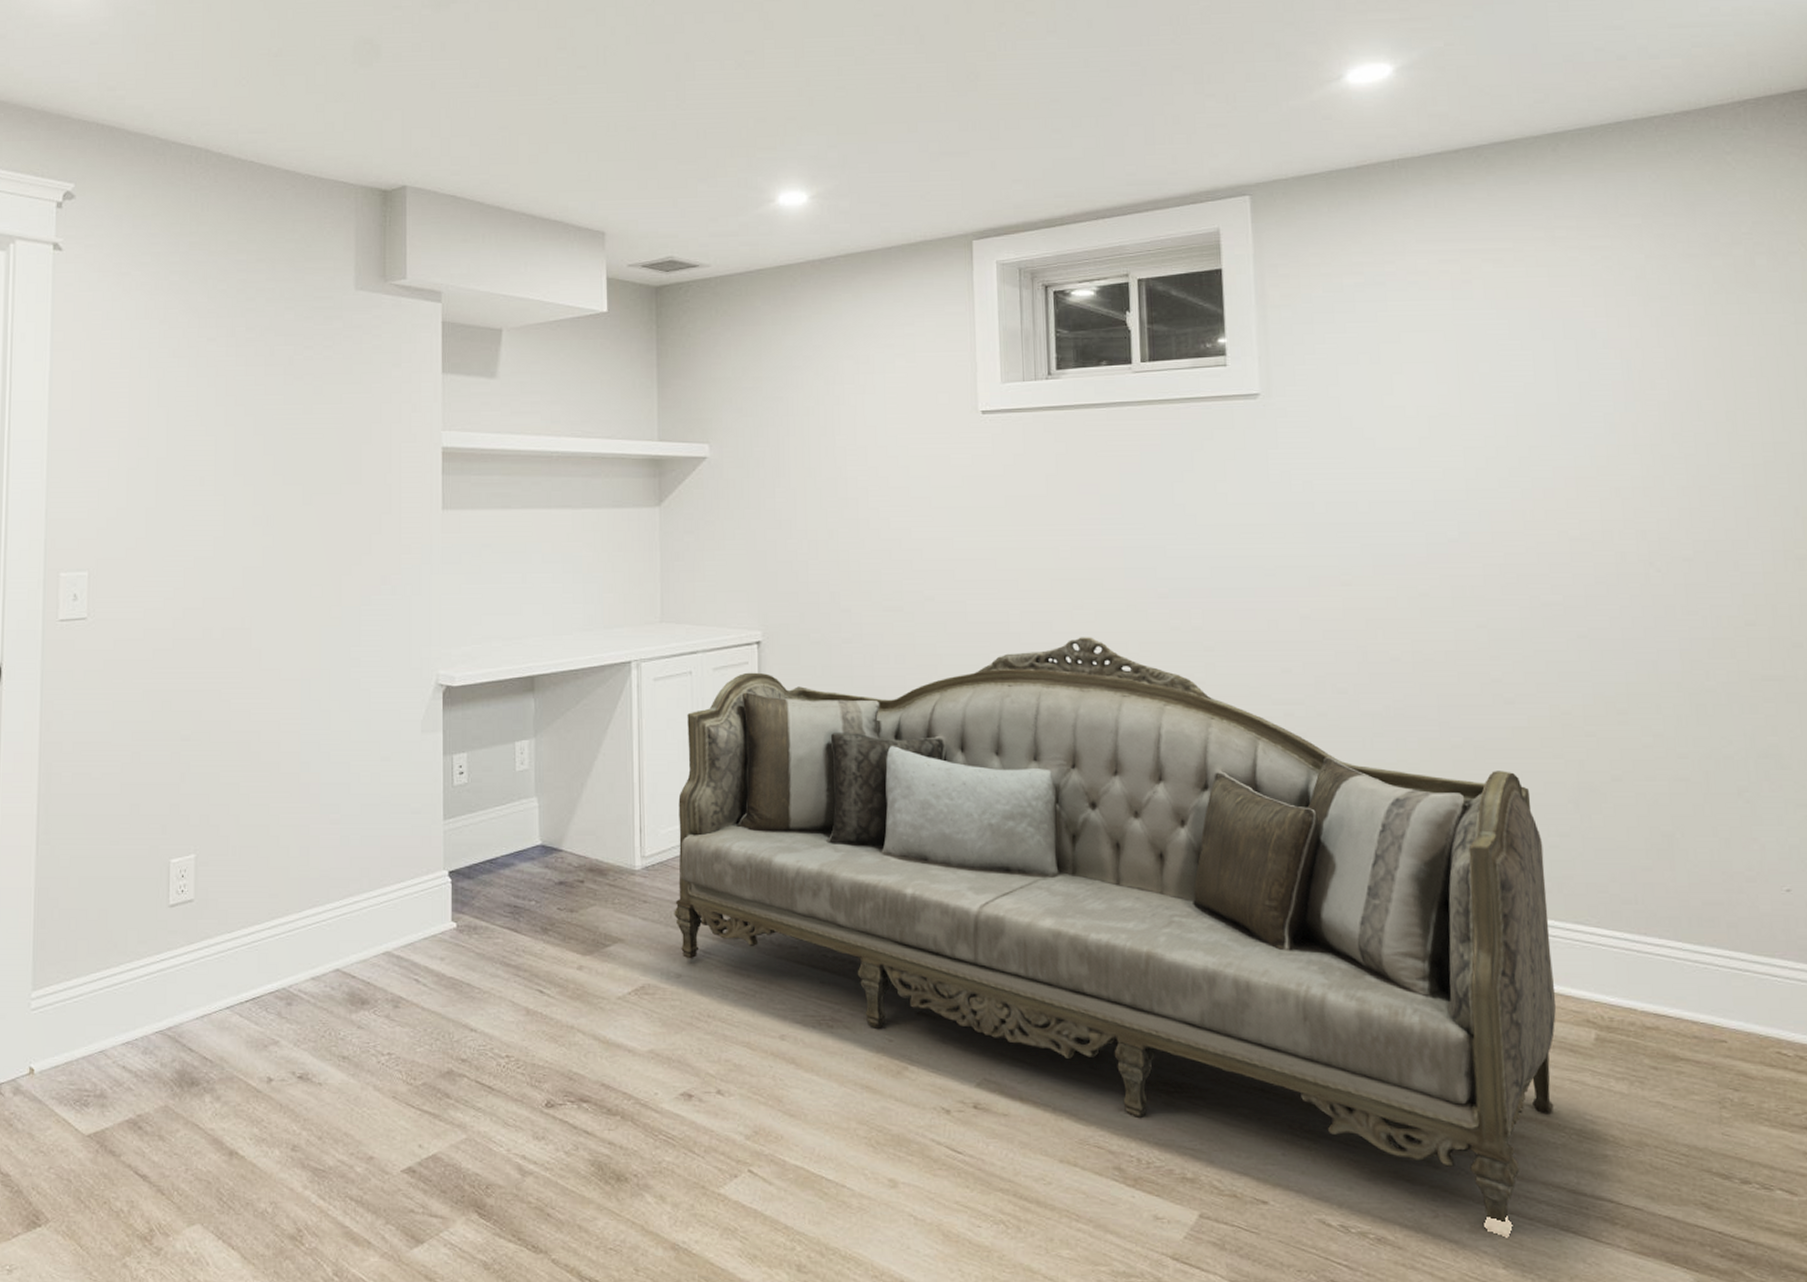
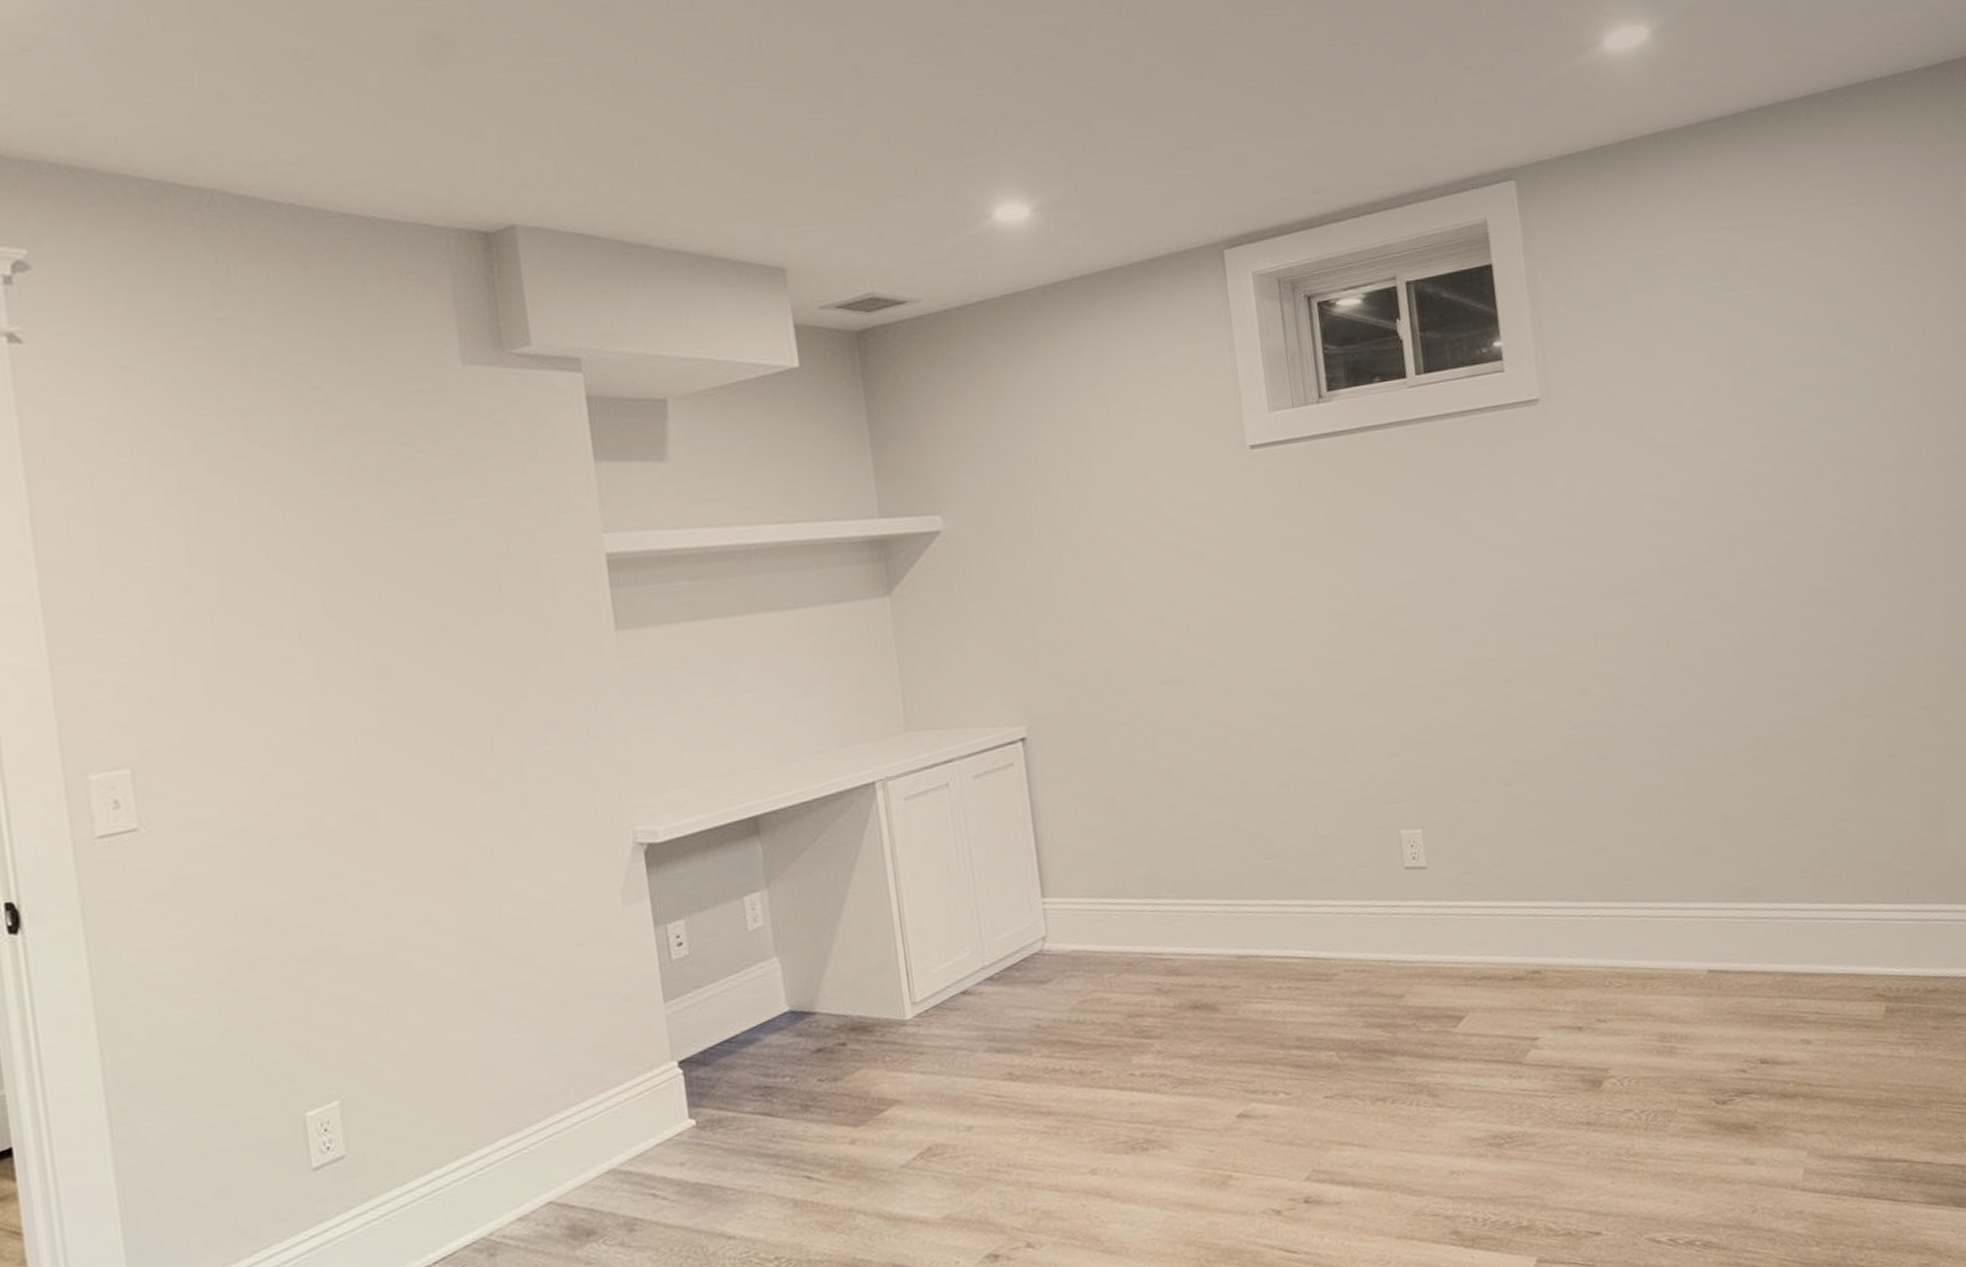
sofa: present [674,637,1557,1222] -> none [948,683,1853,1202]

